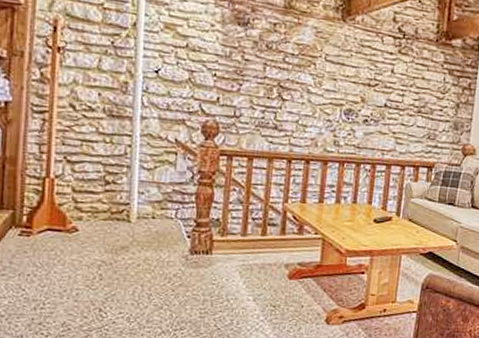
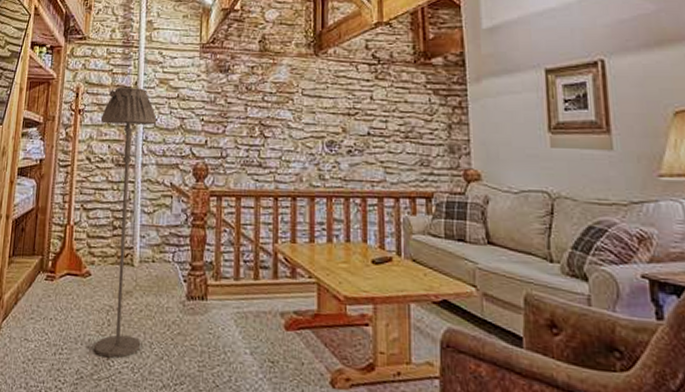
floor lamp: none [82,26,161,310] -> present [93,88,157,358]

